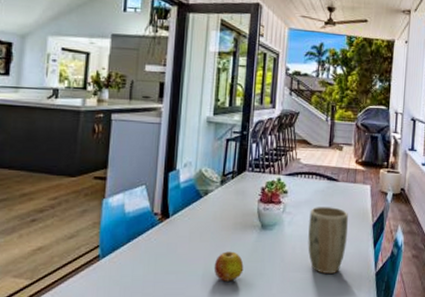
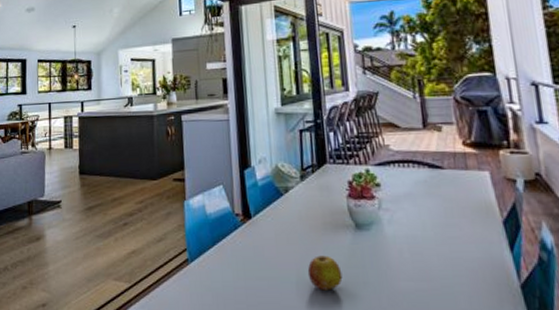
plant pot: present [308,207,348,274] -> none [413,200,471,284]

